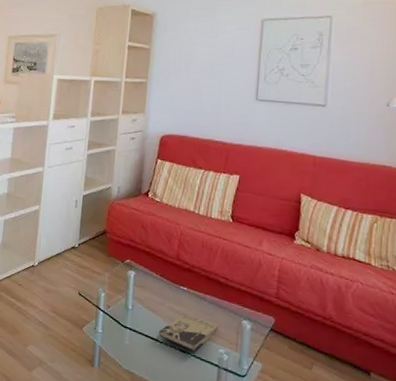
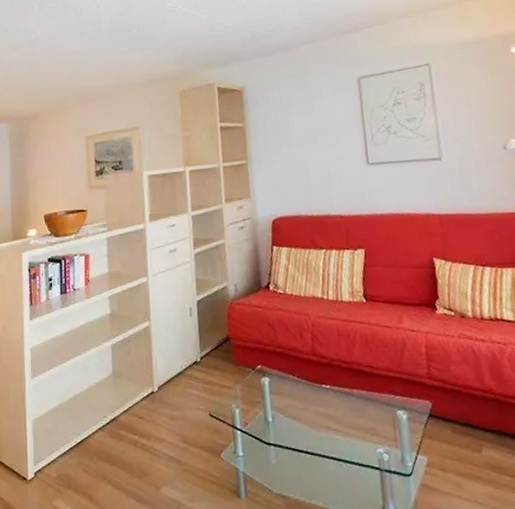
book: present [159,315,219,352] -> none [307,418,372,458]

